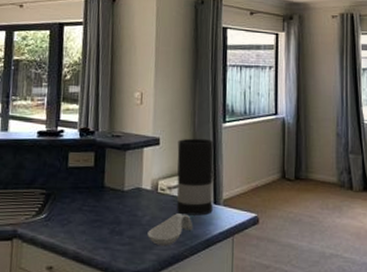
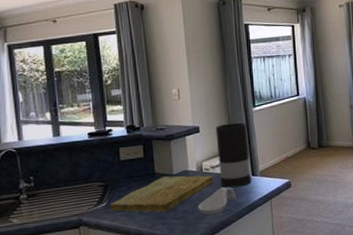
cutting board: none [48,192,169,235] -> present [109,175,214,213]

